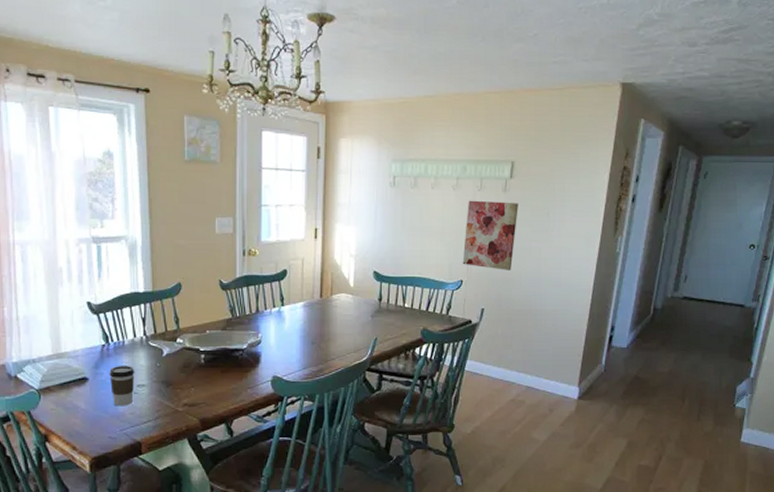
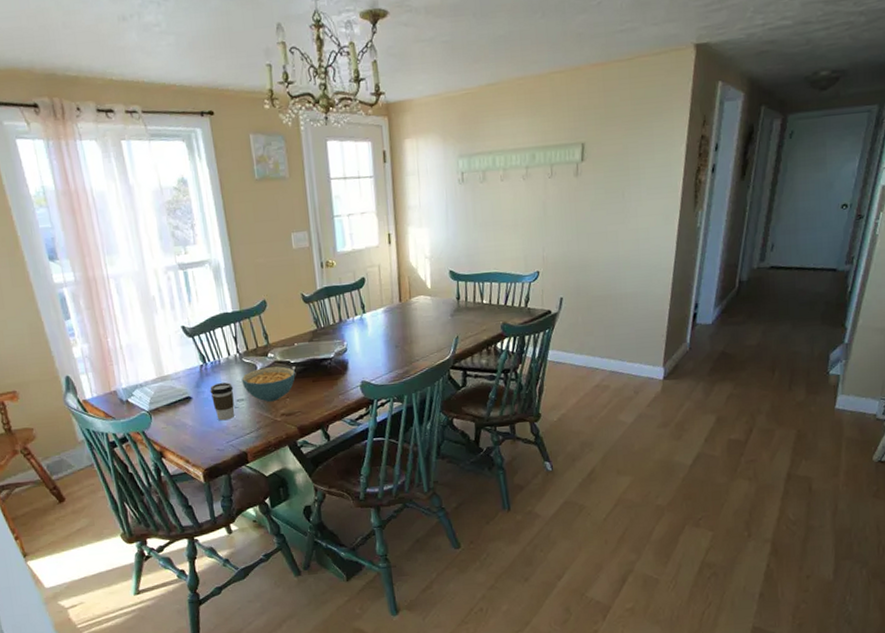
cereal bowl: none [145,353,203,390] -> present [241,366,295,402]
wall art: present [462,200,518,270] -> none [537,186,592,257]

